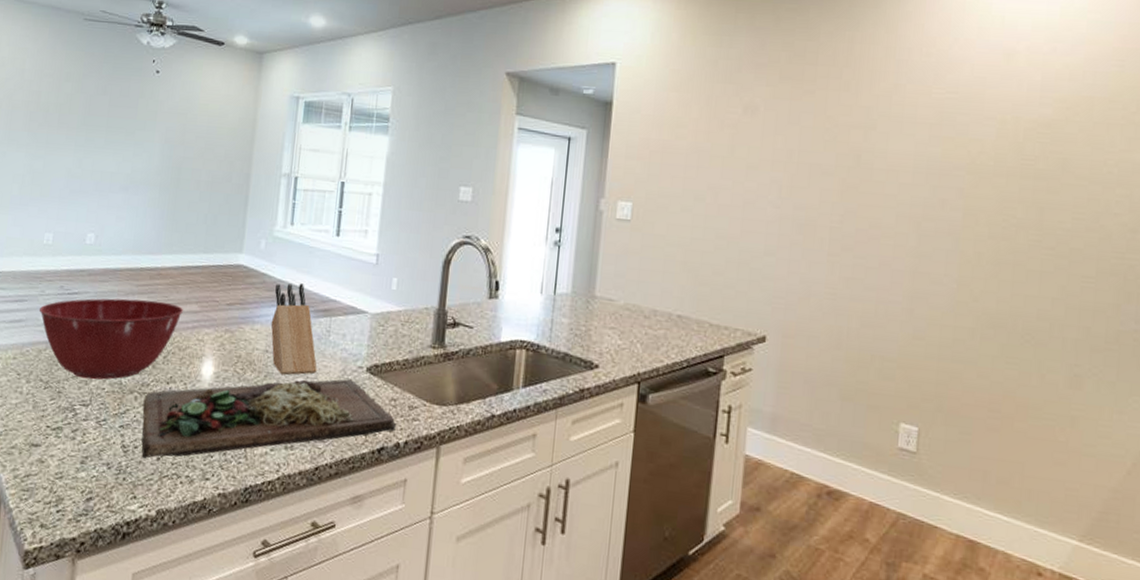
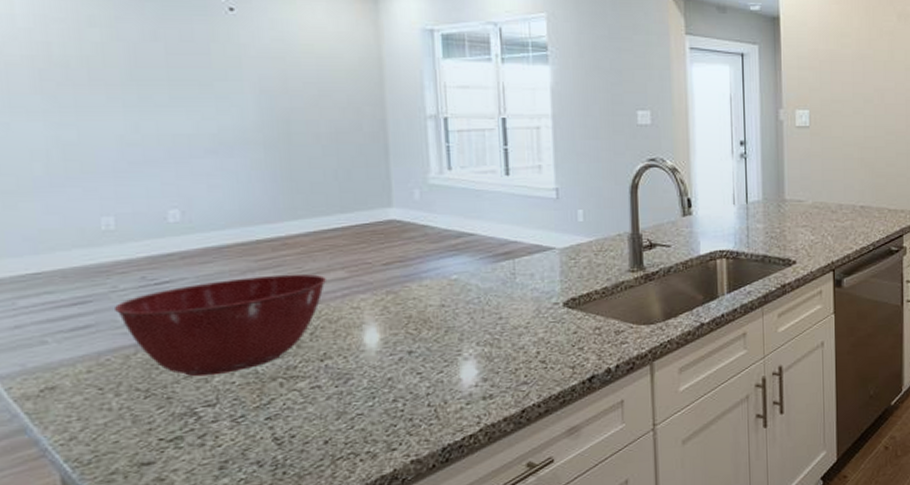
cutting board: present [141,379,396,459] -> none [292,317,604,446]
knife block: present [270,283,317,376] -> none [441,230,507,327]

